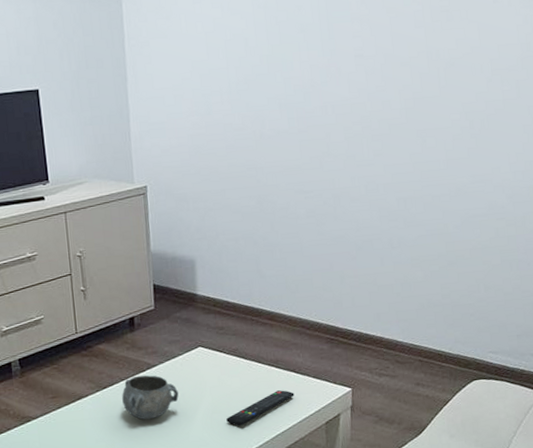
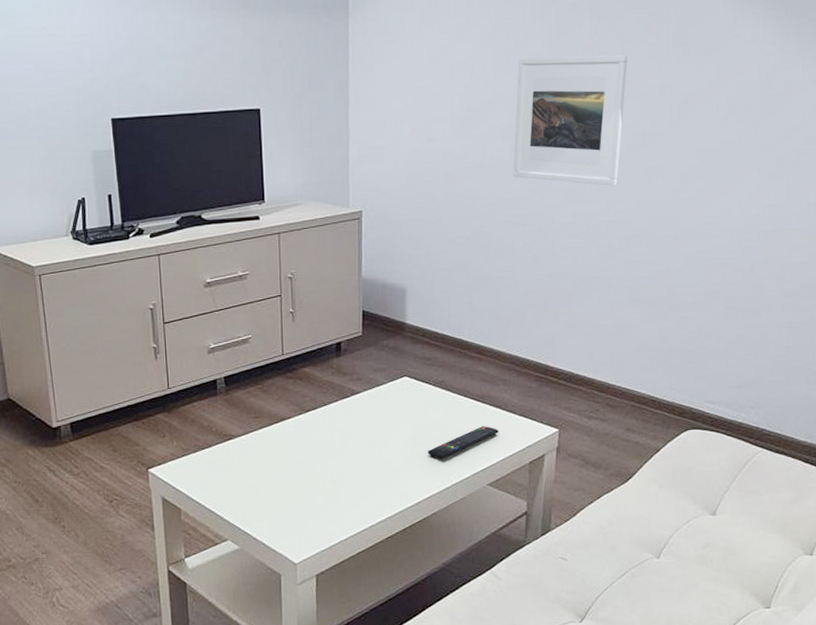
decorative bowl: present [122,375,179,420] -> none [324,401,381,447]
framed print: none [290,22,395,150] -> present [513,54,628,186]

